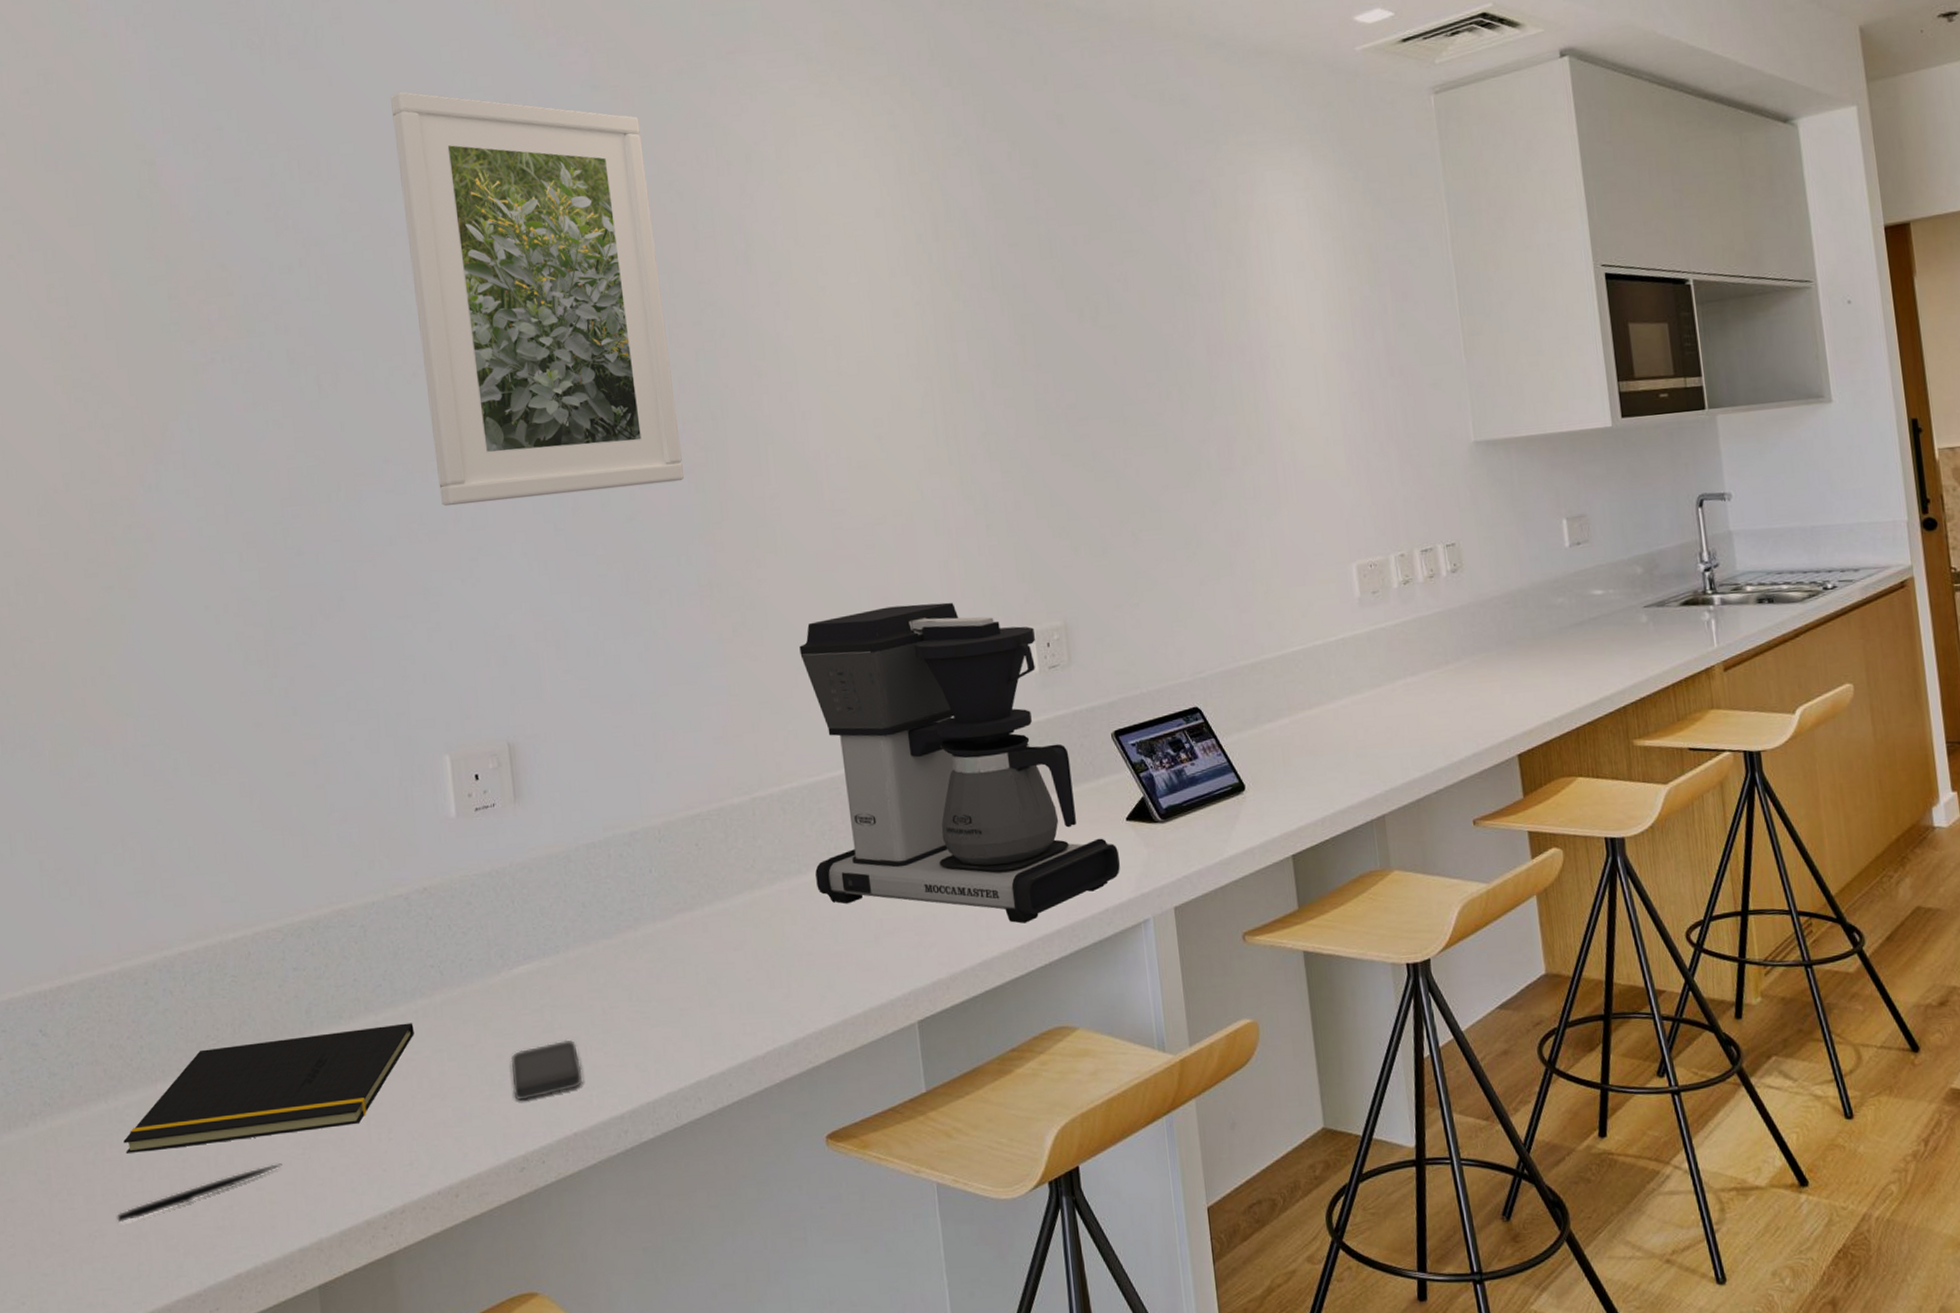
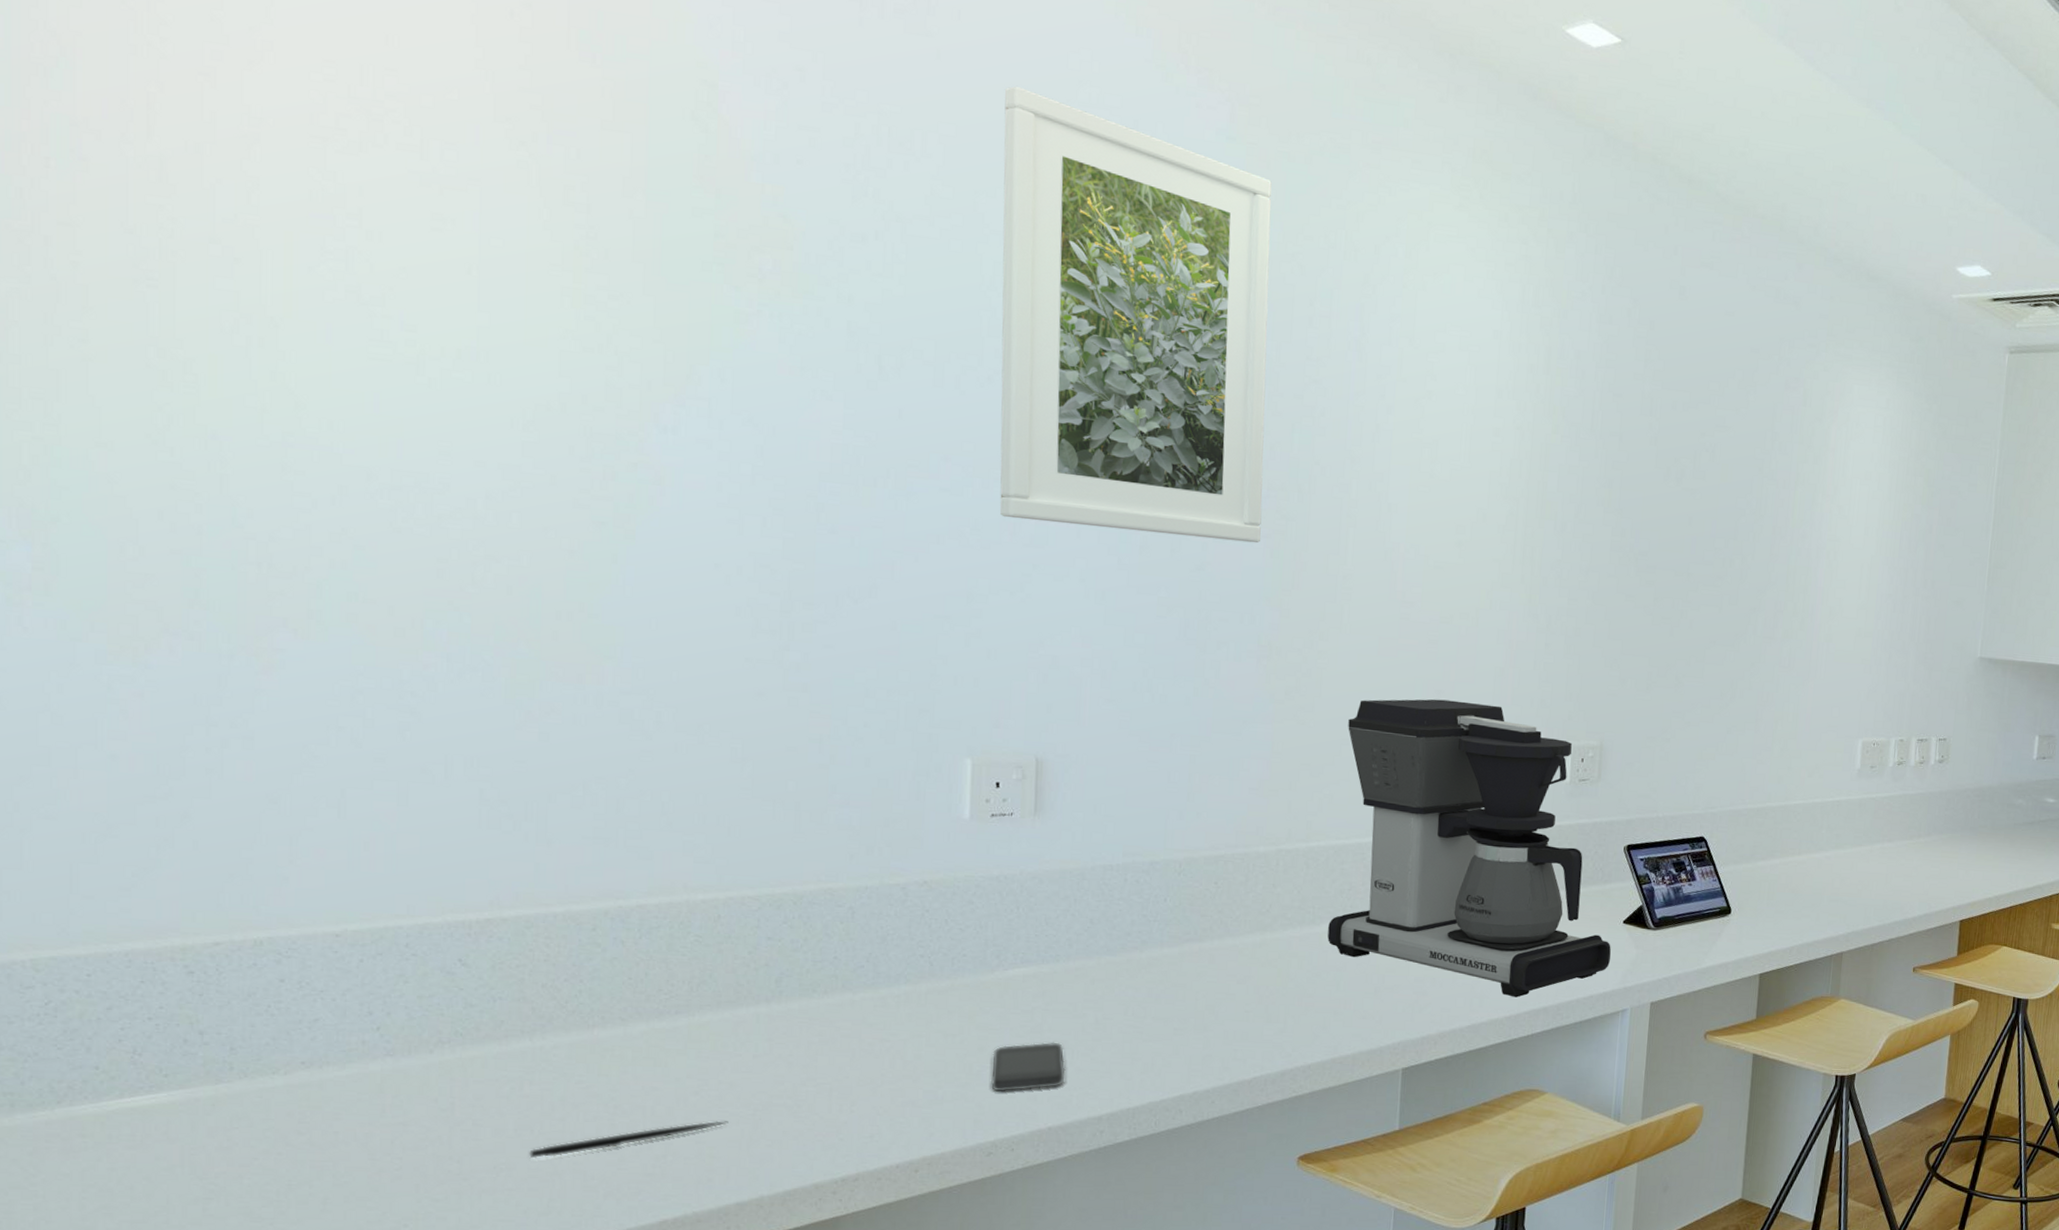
notepad: present [123,1023,414,1153] -> none [547,1002,893,1094]

